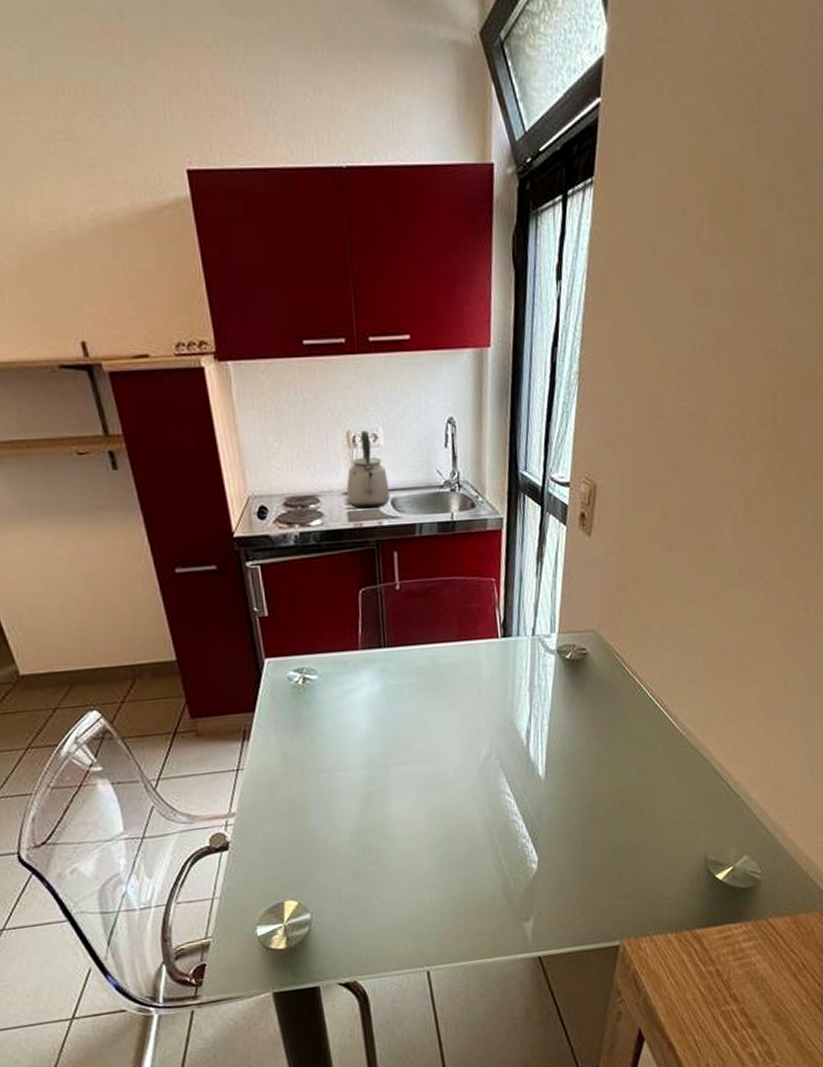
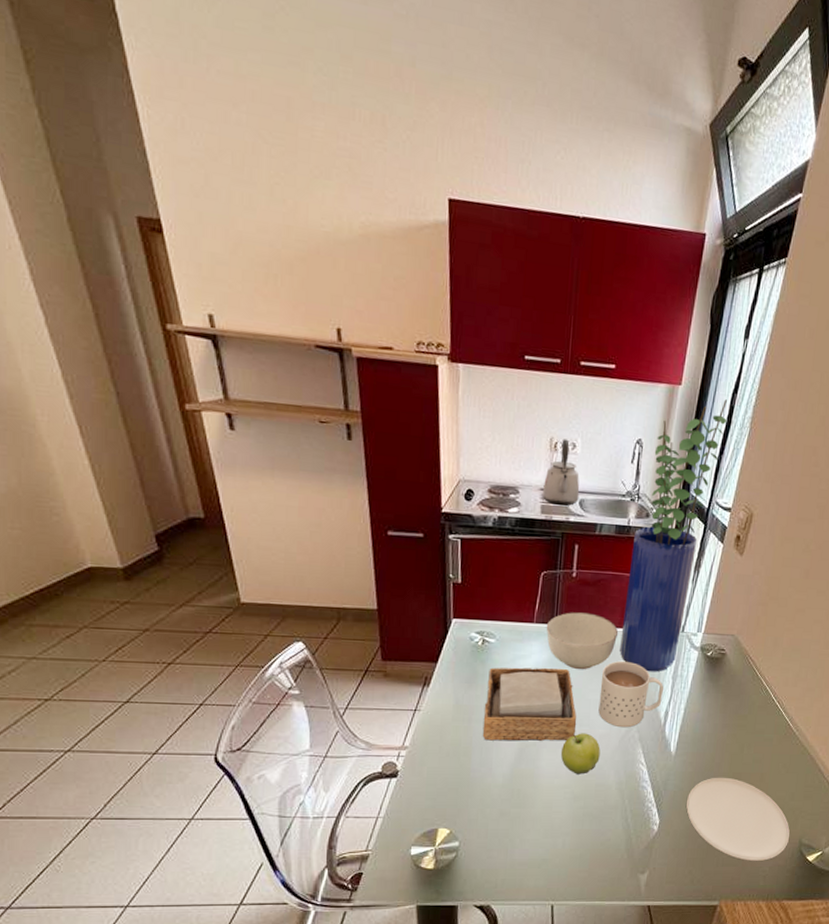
napkin holder: none [315,698,426,794] -> present [482,667,577,741]
bowl: none [373,629,459,696] -> present [546,612,619,669]
fruit: none [412,768,458,818] -> present [560,733,601,774]
mug: none [446,679,521,757] -> present [598,661,664,728]
vase: none [460,356,551,687] -> present [620,399,728,672]
plate: none [566,796,693,890] -> present [686,777,790,861]

